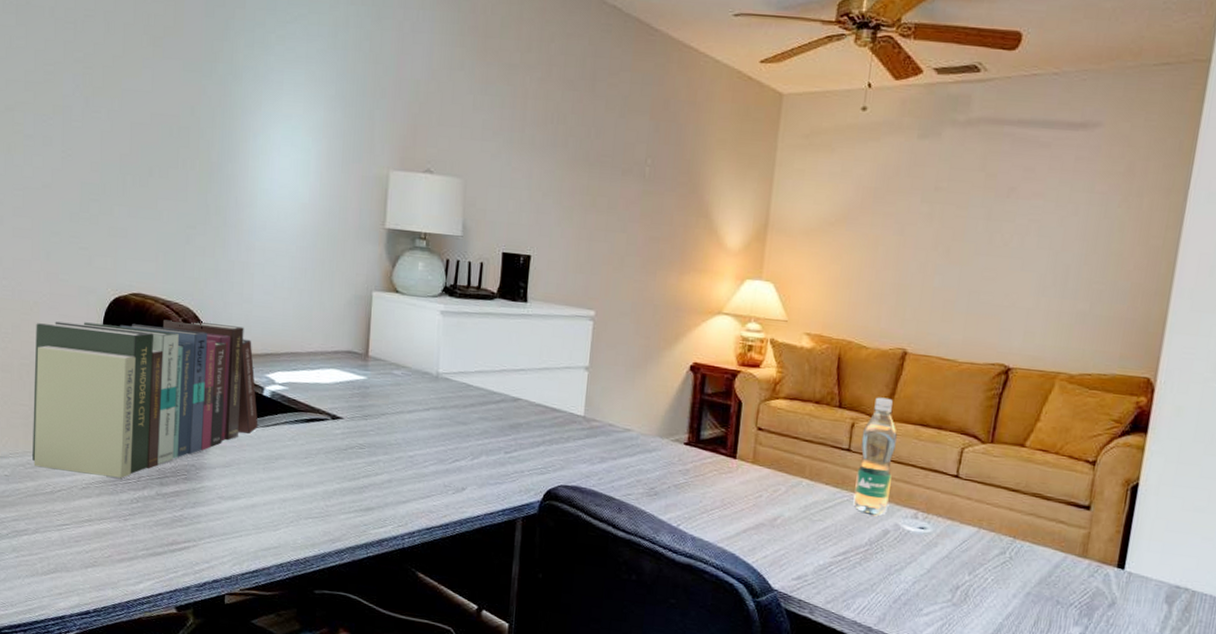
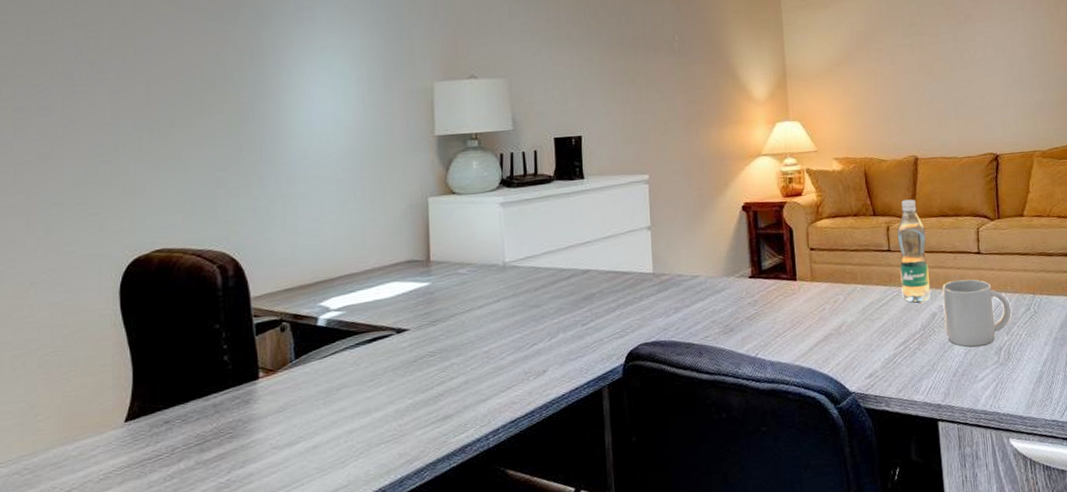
books: present [32,319,258,478] -> none [31,260,314,471]
mug: none [895,500,982,580] -> present [942,279,1012,348]

